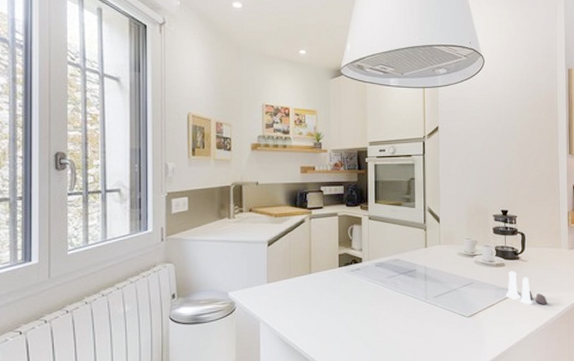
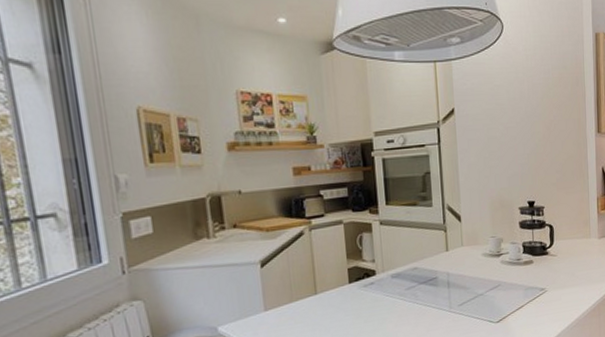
salt and pepper shaker set: present [506,271,547,305] -> none [535,267,578,303]

